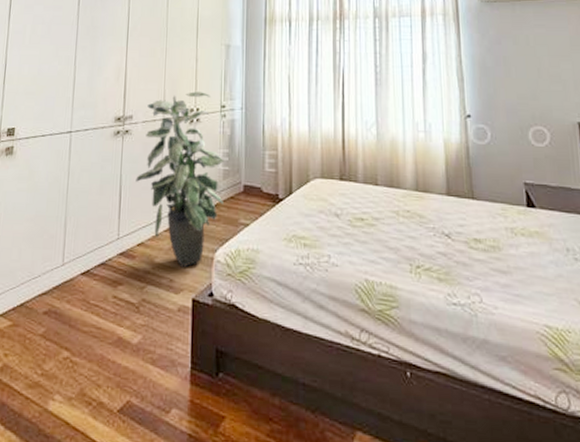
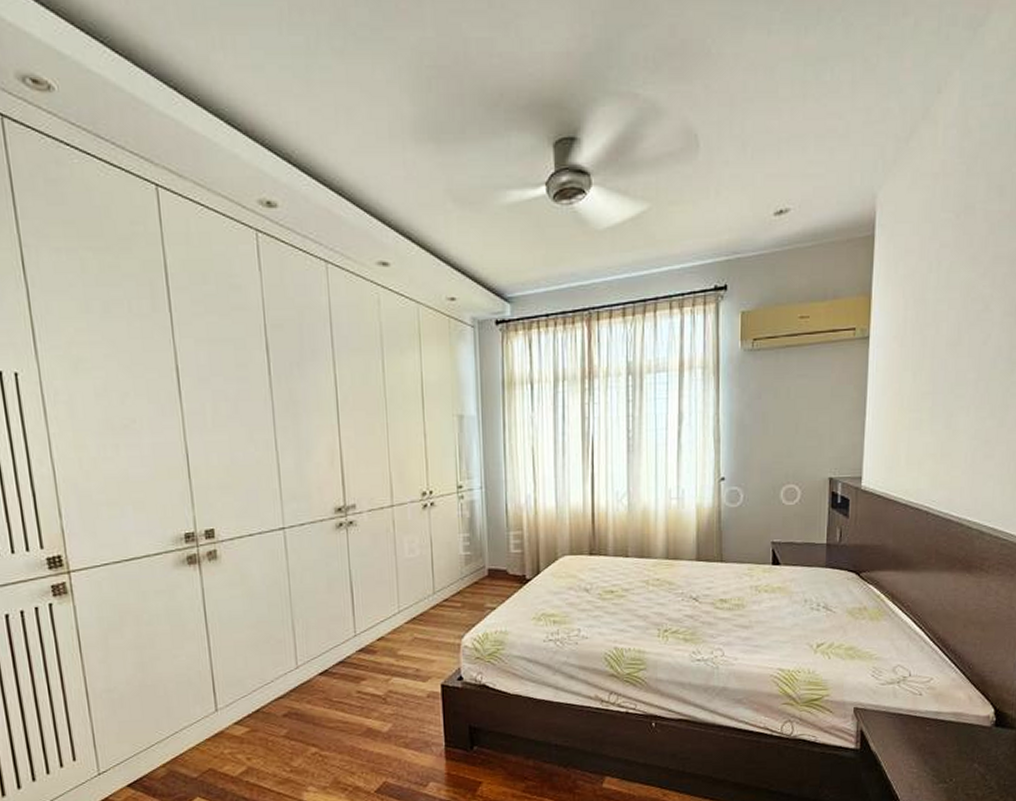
indoor plant: present [135,91,224,268] -> none [367,472,467,657]

